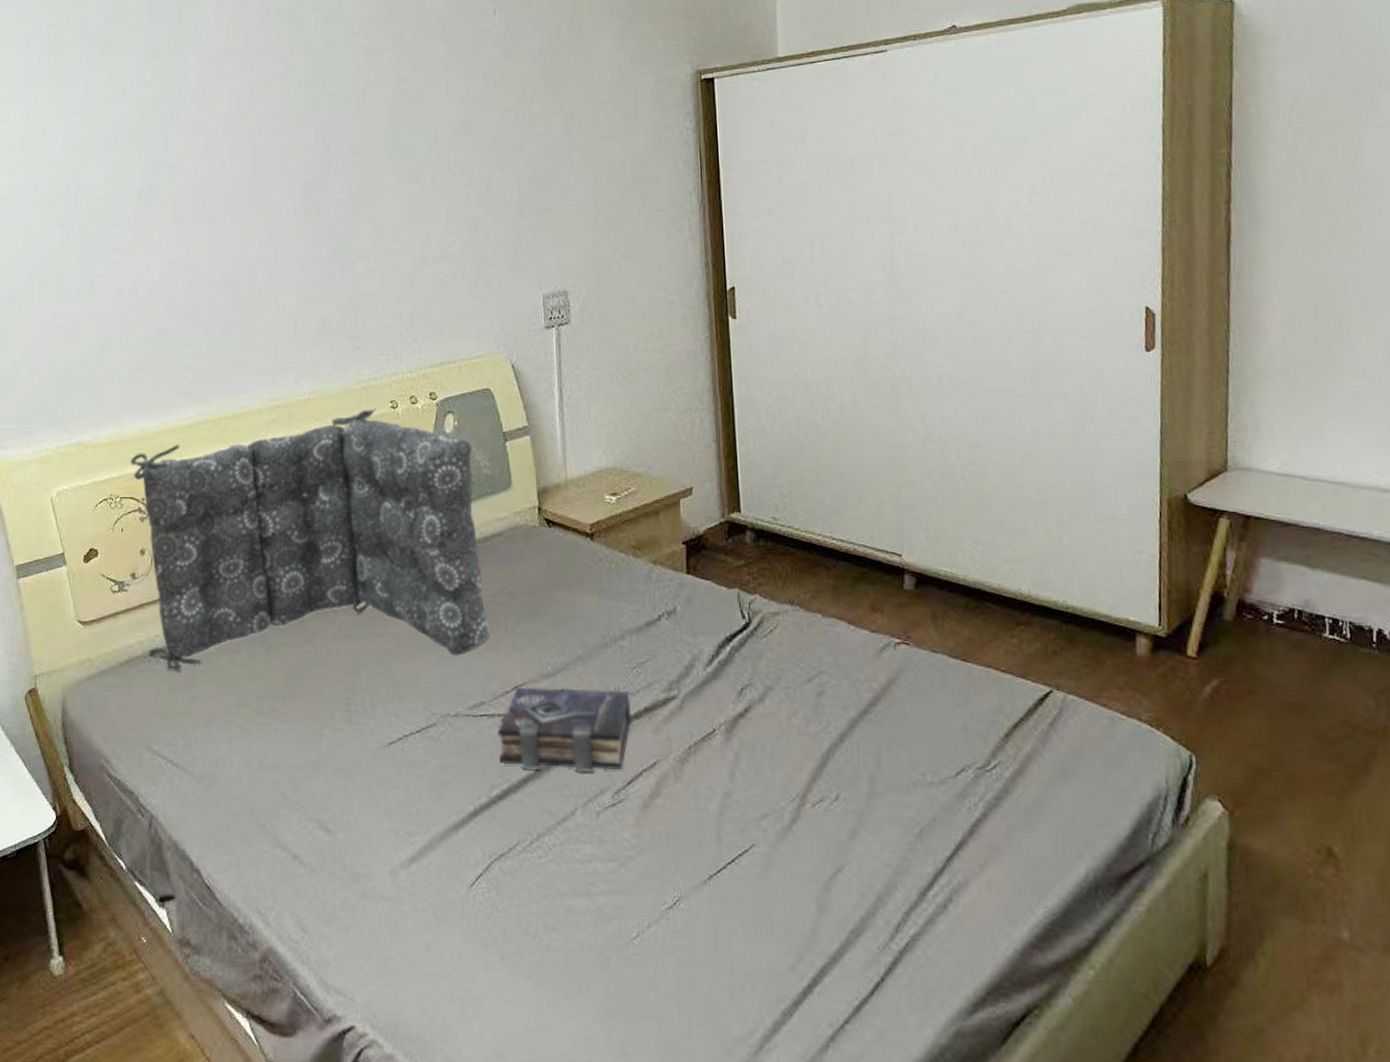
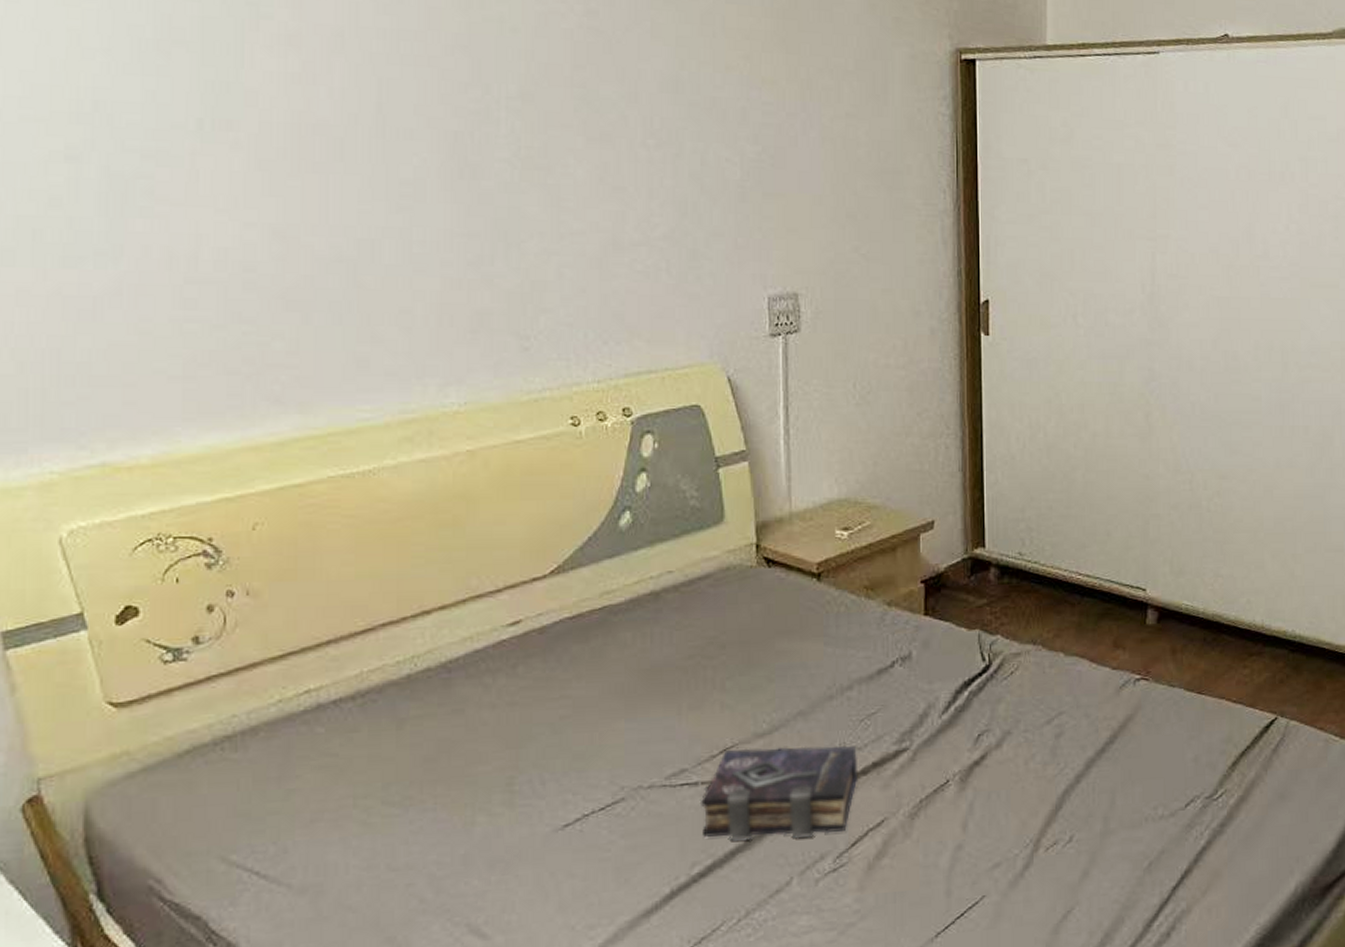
seat cushion: present [130,407,489,671] -> none [188,424,693,760]

